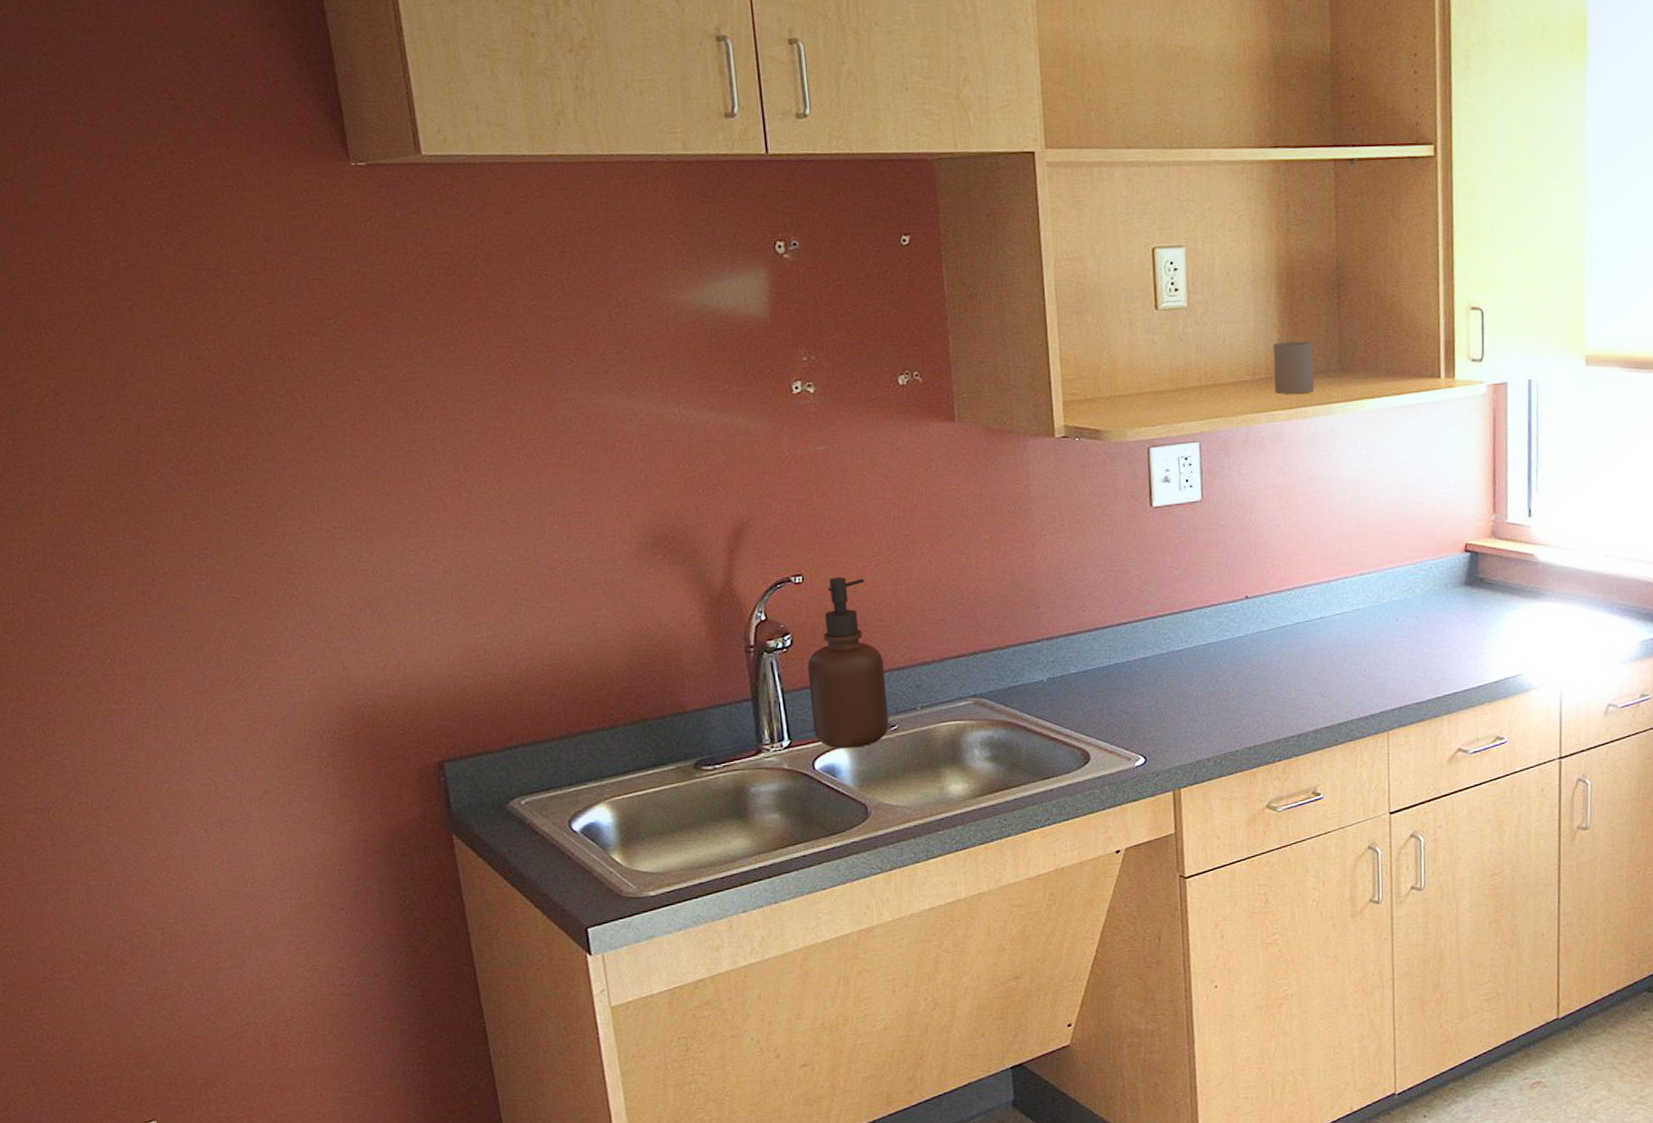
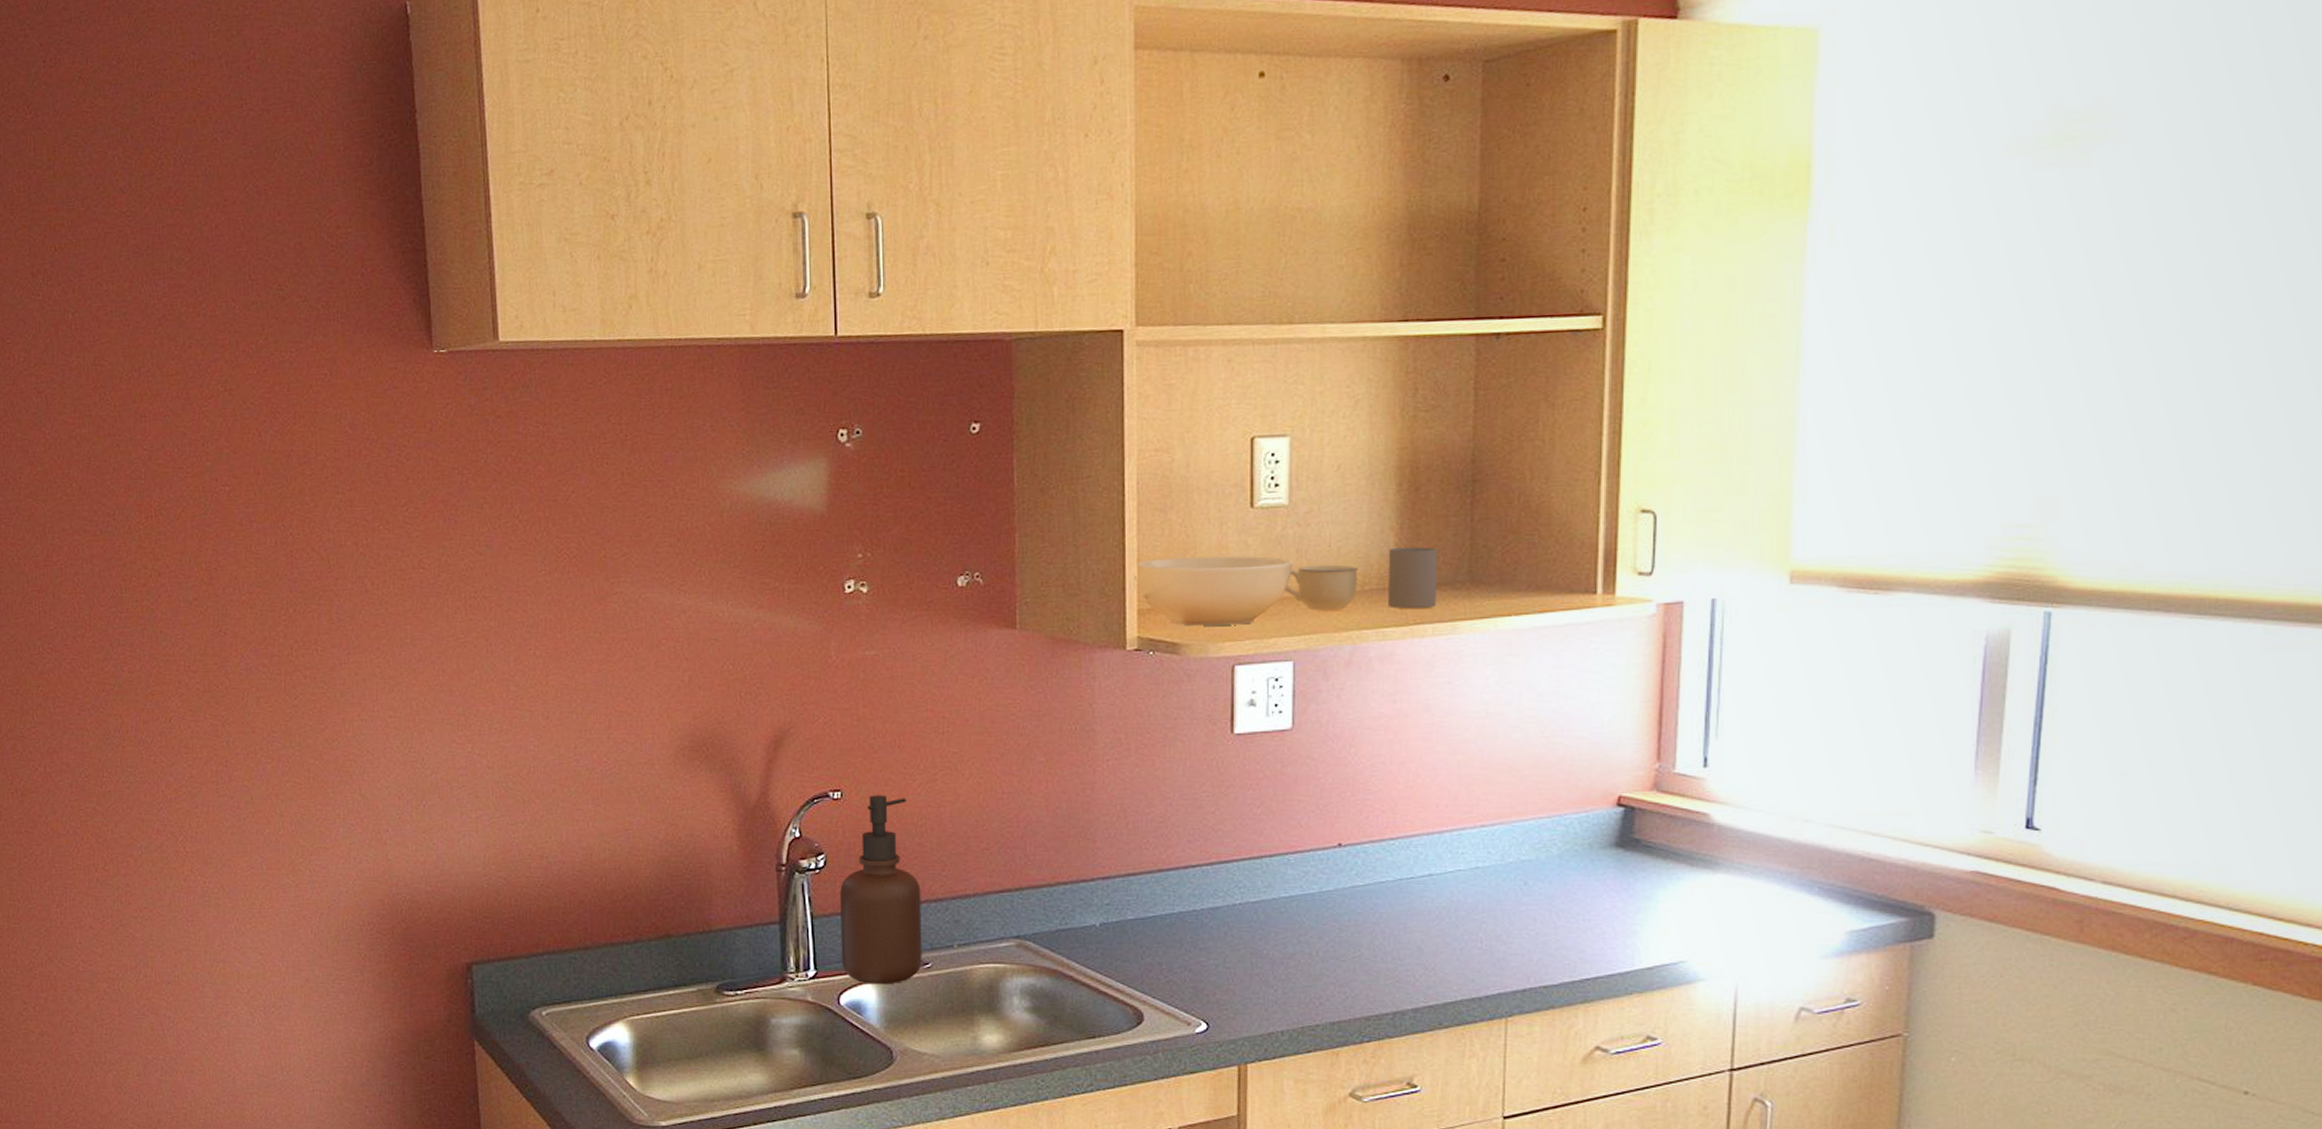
bowl: none [1059,352,1195,415] -> present [1135,555,1294,626]
cup: none [1188,358,1249,398] -> present [1285,564,1358,611]

